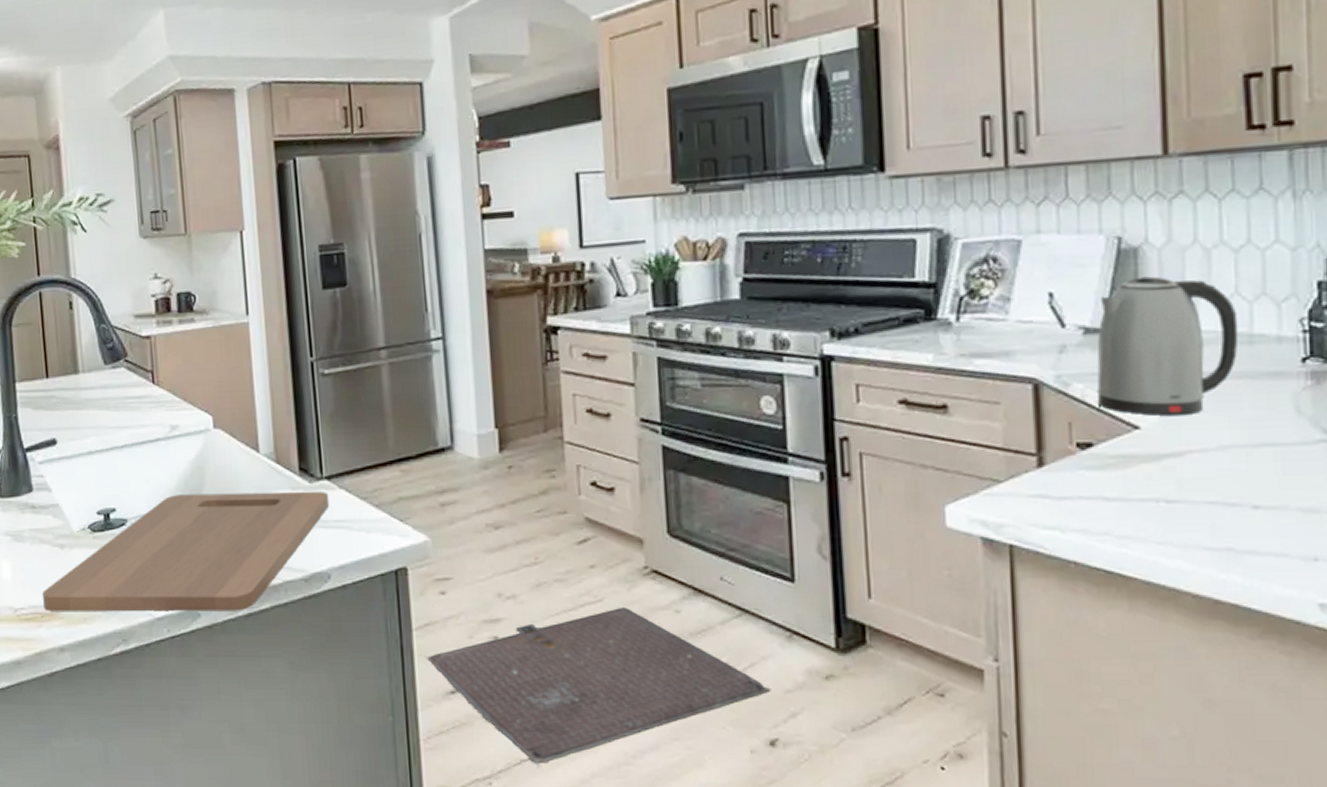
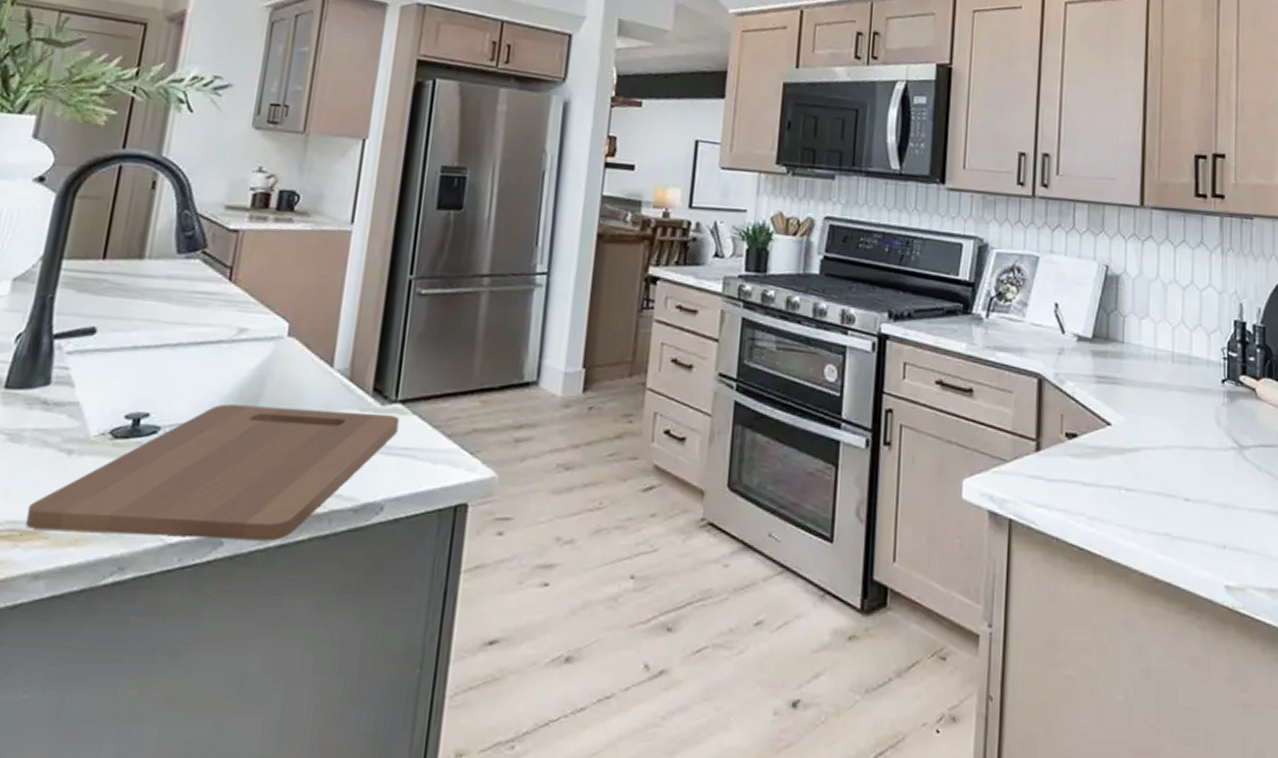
floor mat: present [421,606,771,769] -> none [464,558,800,731]
kettle: present [1096,276,1239,416] -> none [1082,299,1182,417]

